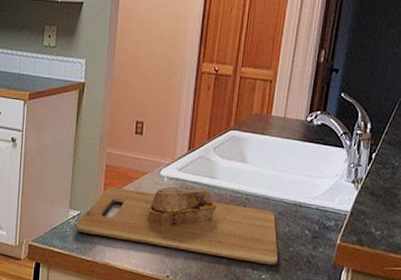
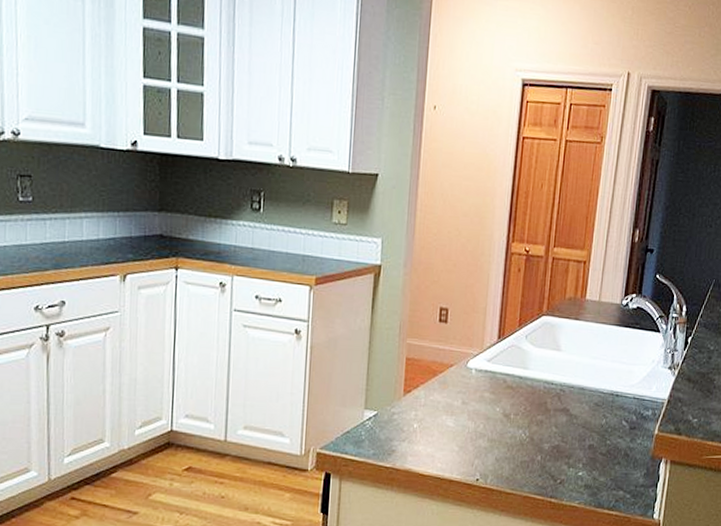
cutting board: present [76,186,278,266] -> none [373,379,595,461]

